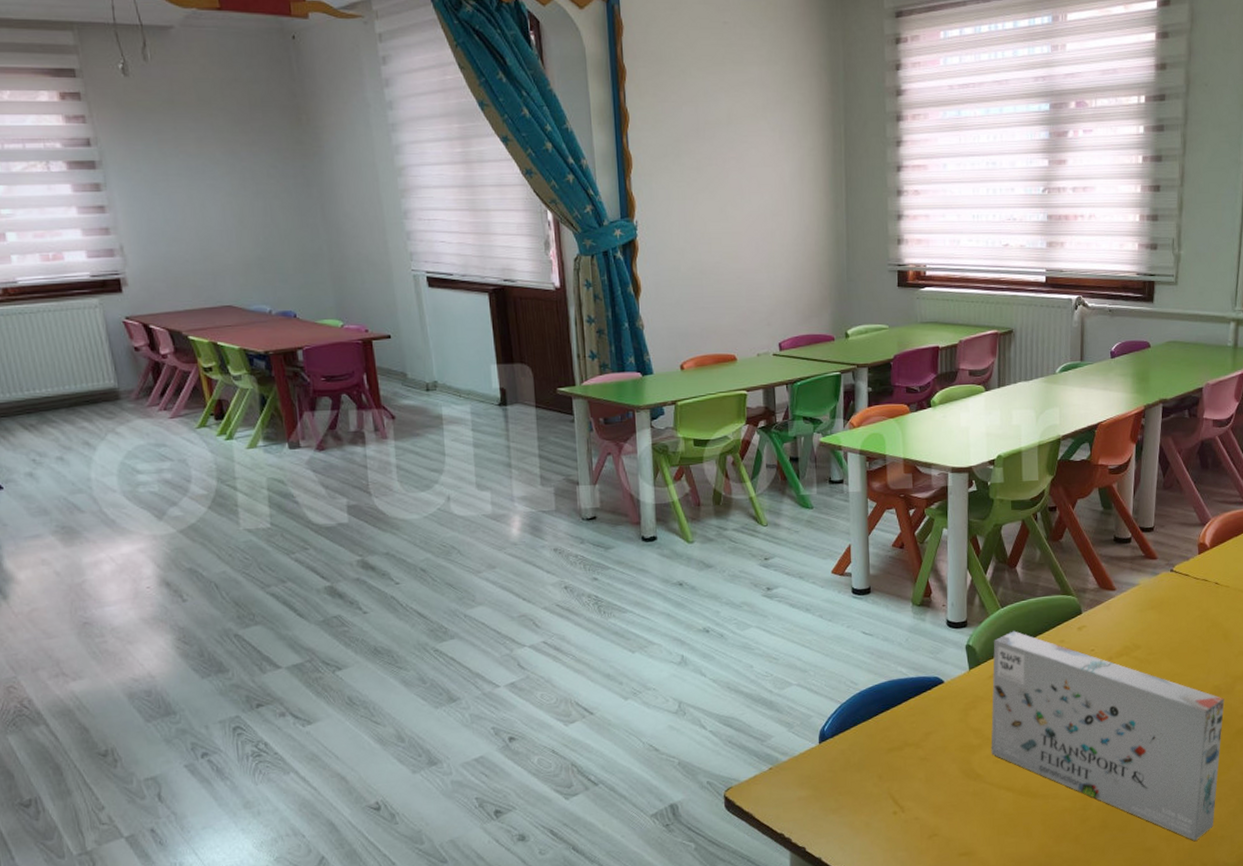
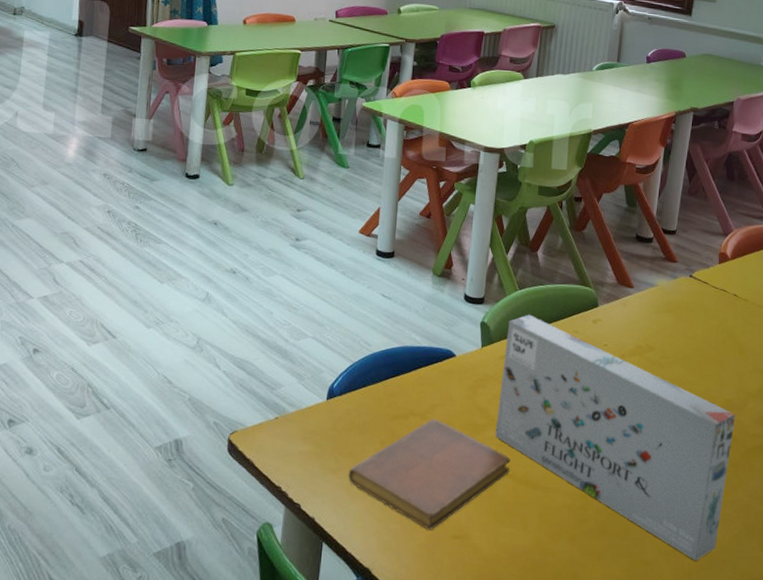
notebook: none [849,745,1010,852] -> present [348,418,511,530]

